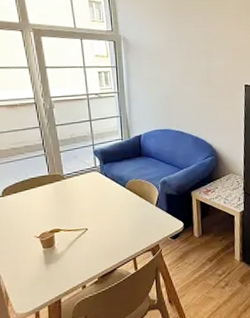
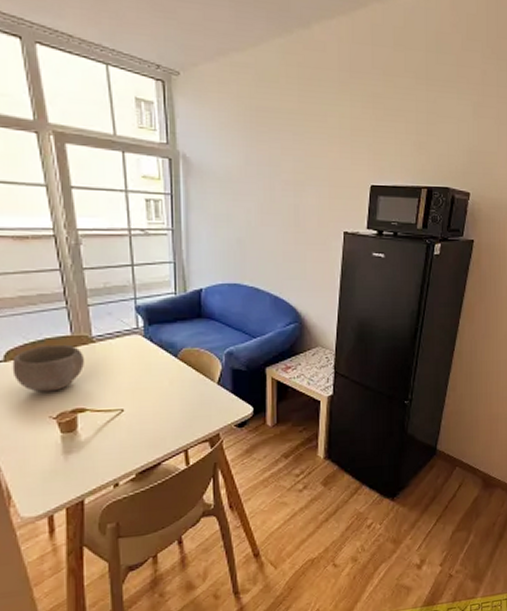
bowl: none [7,181,59,218] -> present [12,344,85,392]

